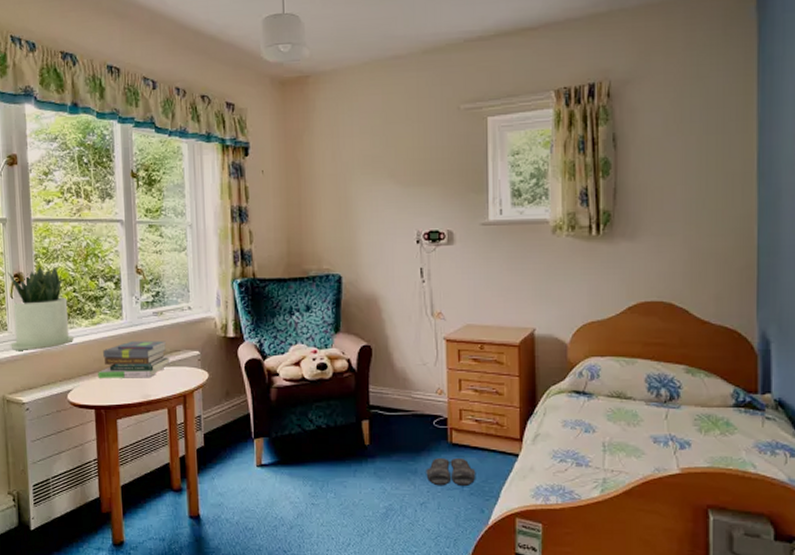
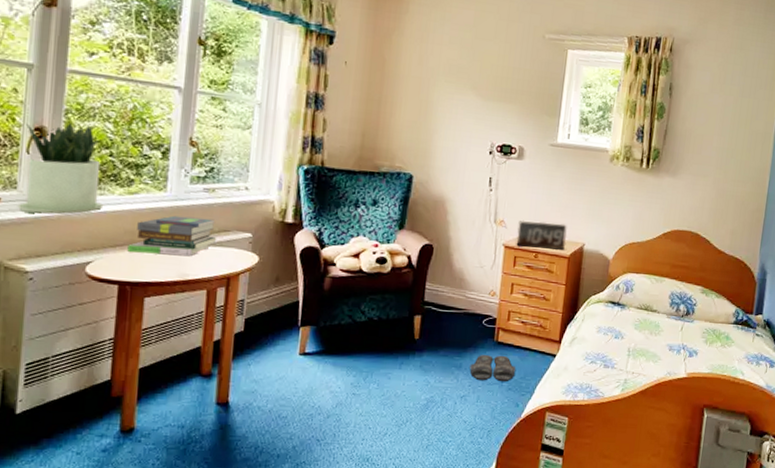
alarm clock: none [458,309,514,340] -> present [516,220,567,251]

